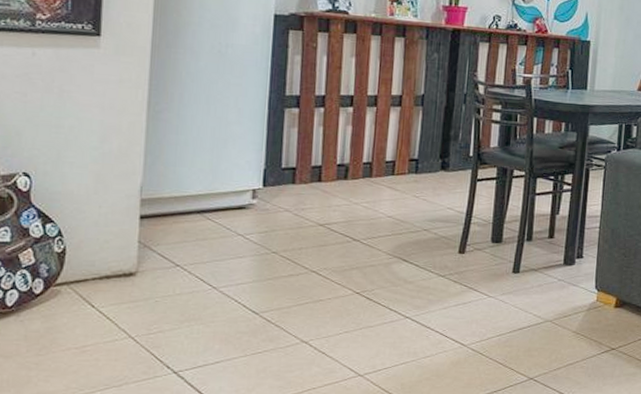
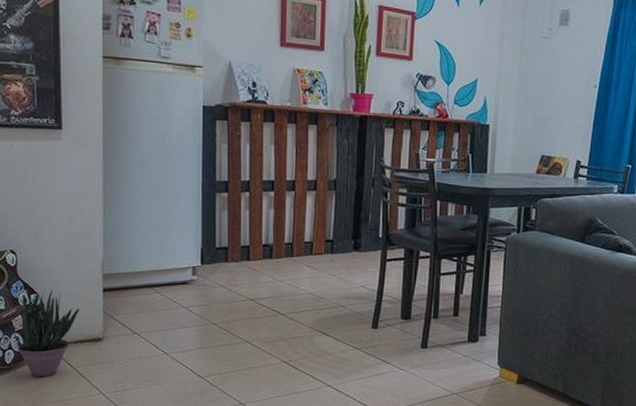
potted plant: none [23,218,108,321] -> present [17,290,79,378]

